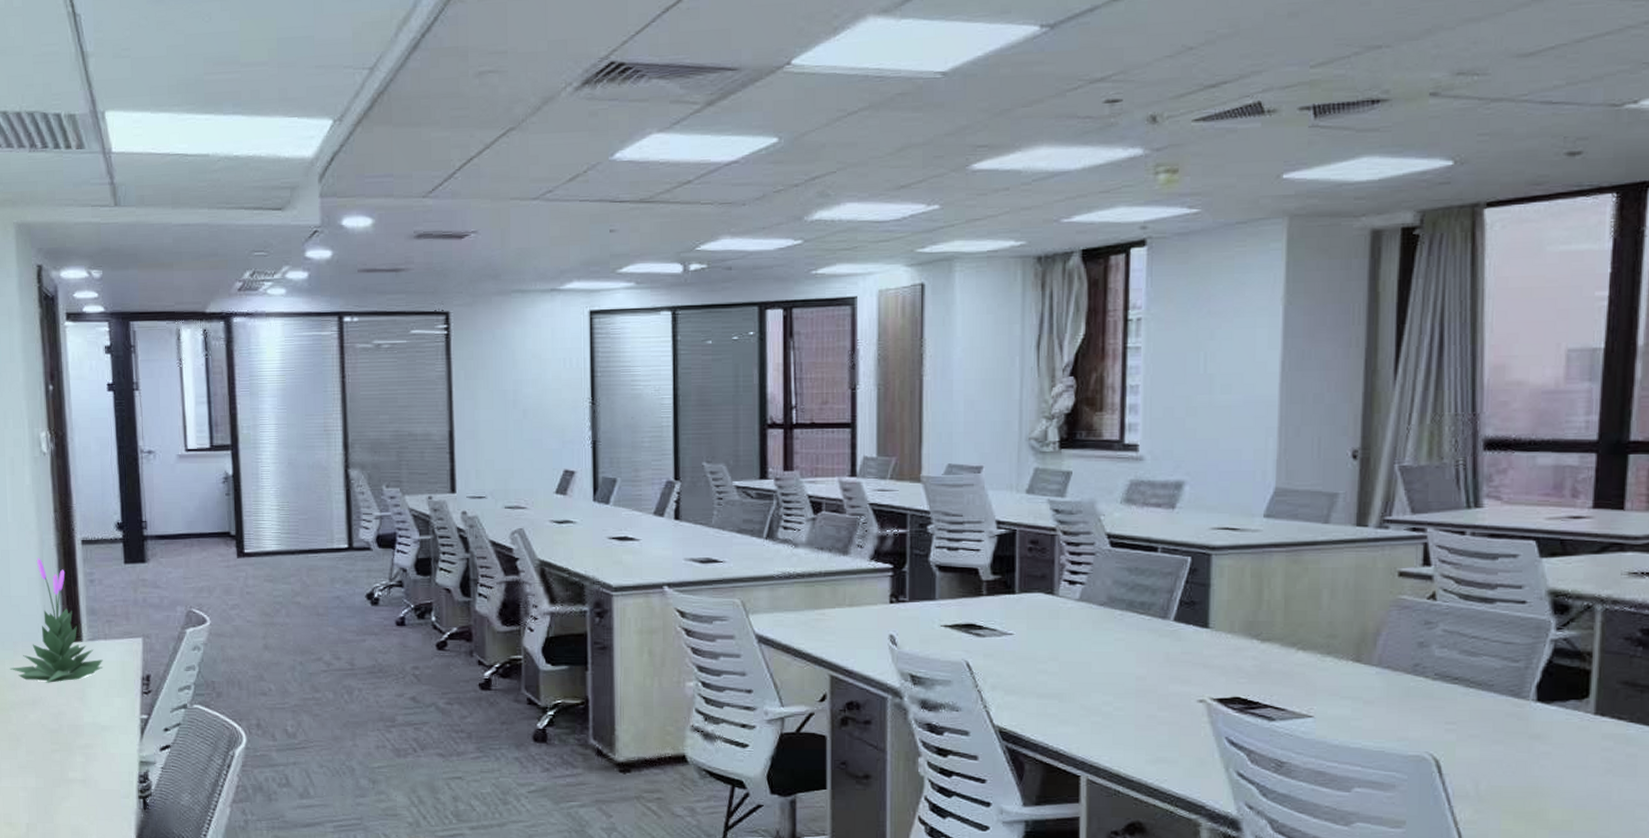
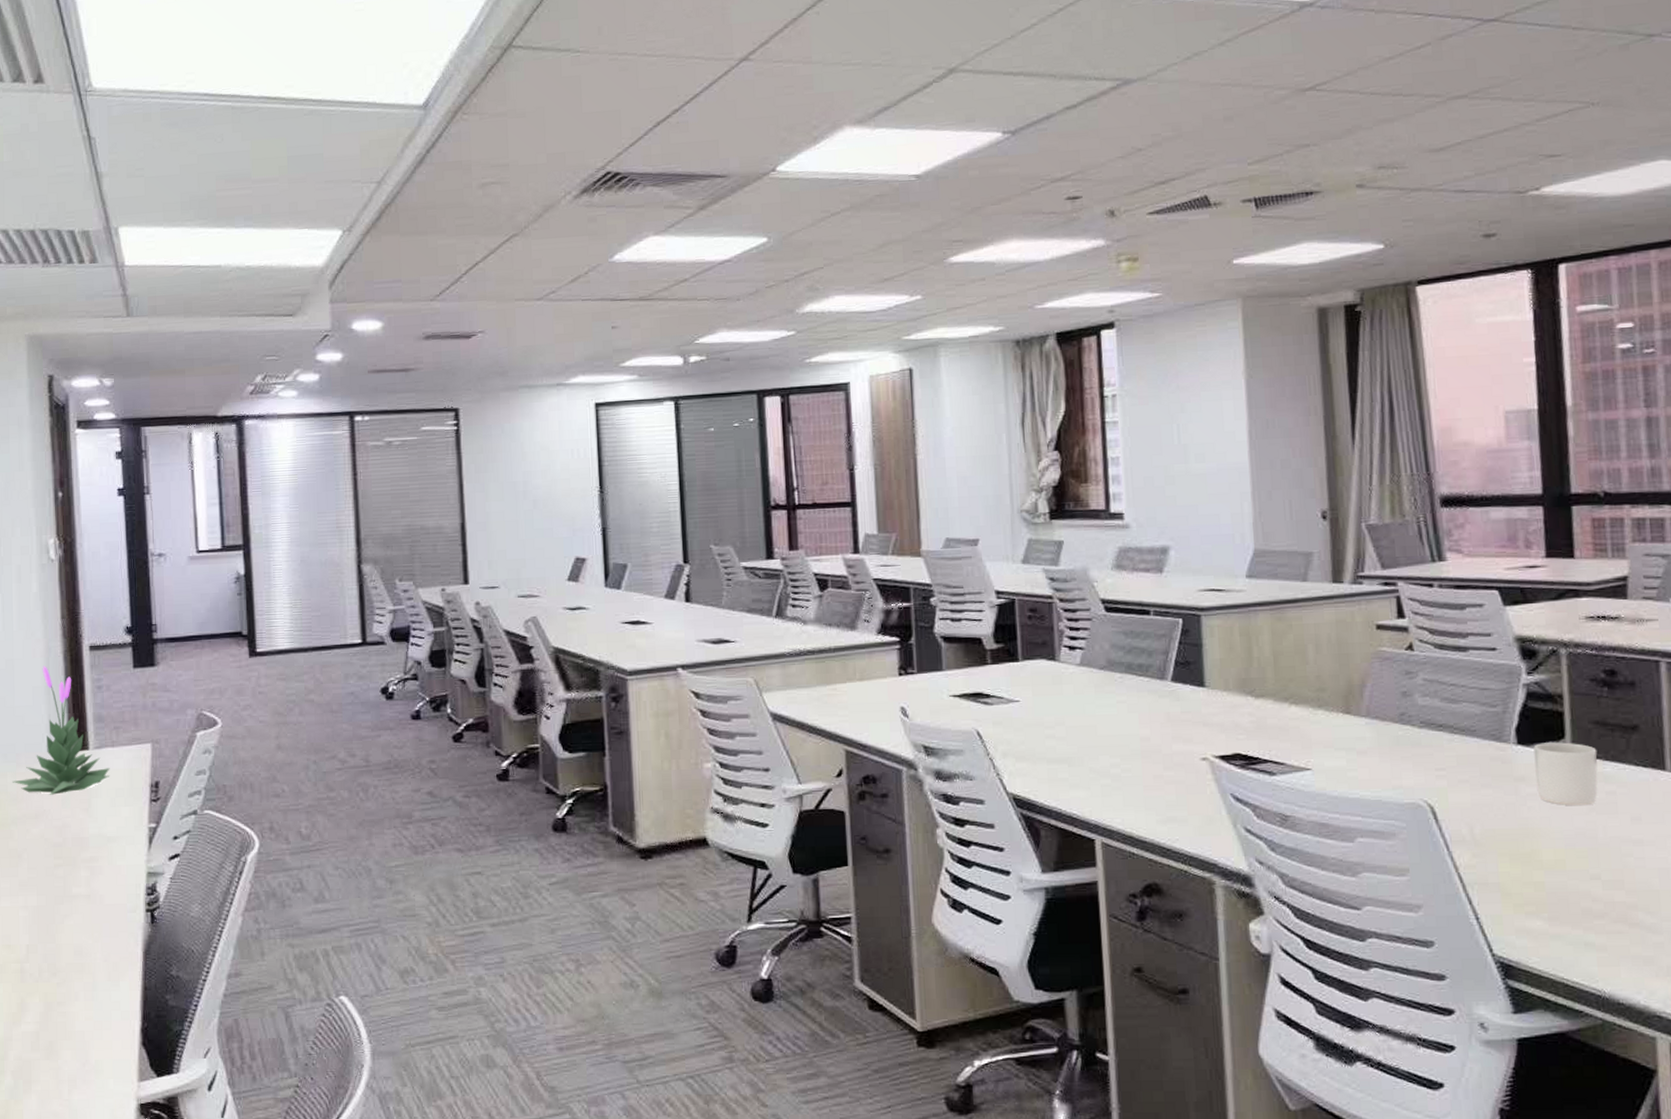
mug: none [1552,701,1623,767] -> present [1533,742,1598,806]

